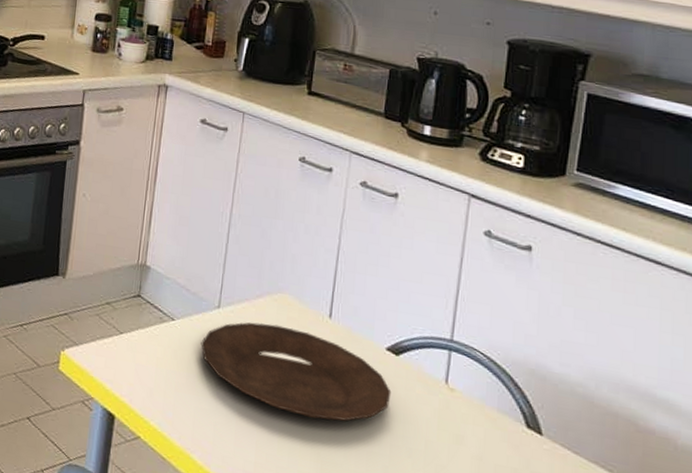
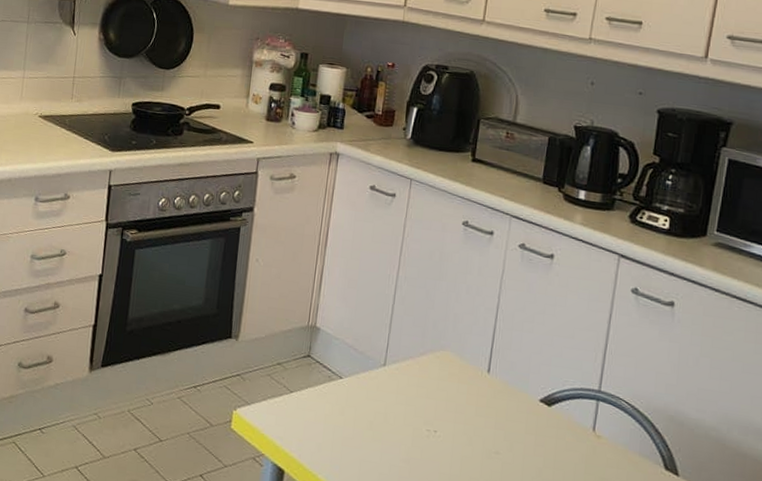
plate: present [200,322,392,422] -> none [367,378,544,469]

